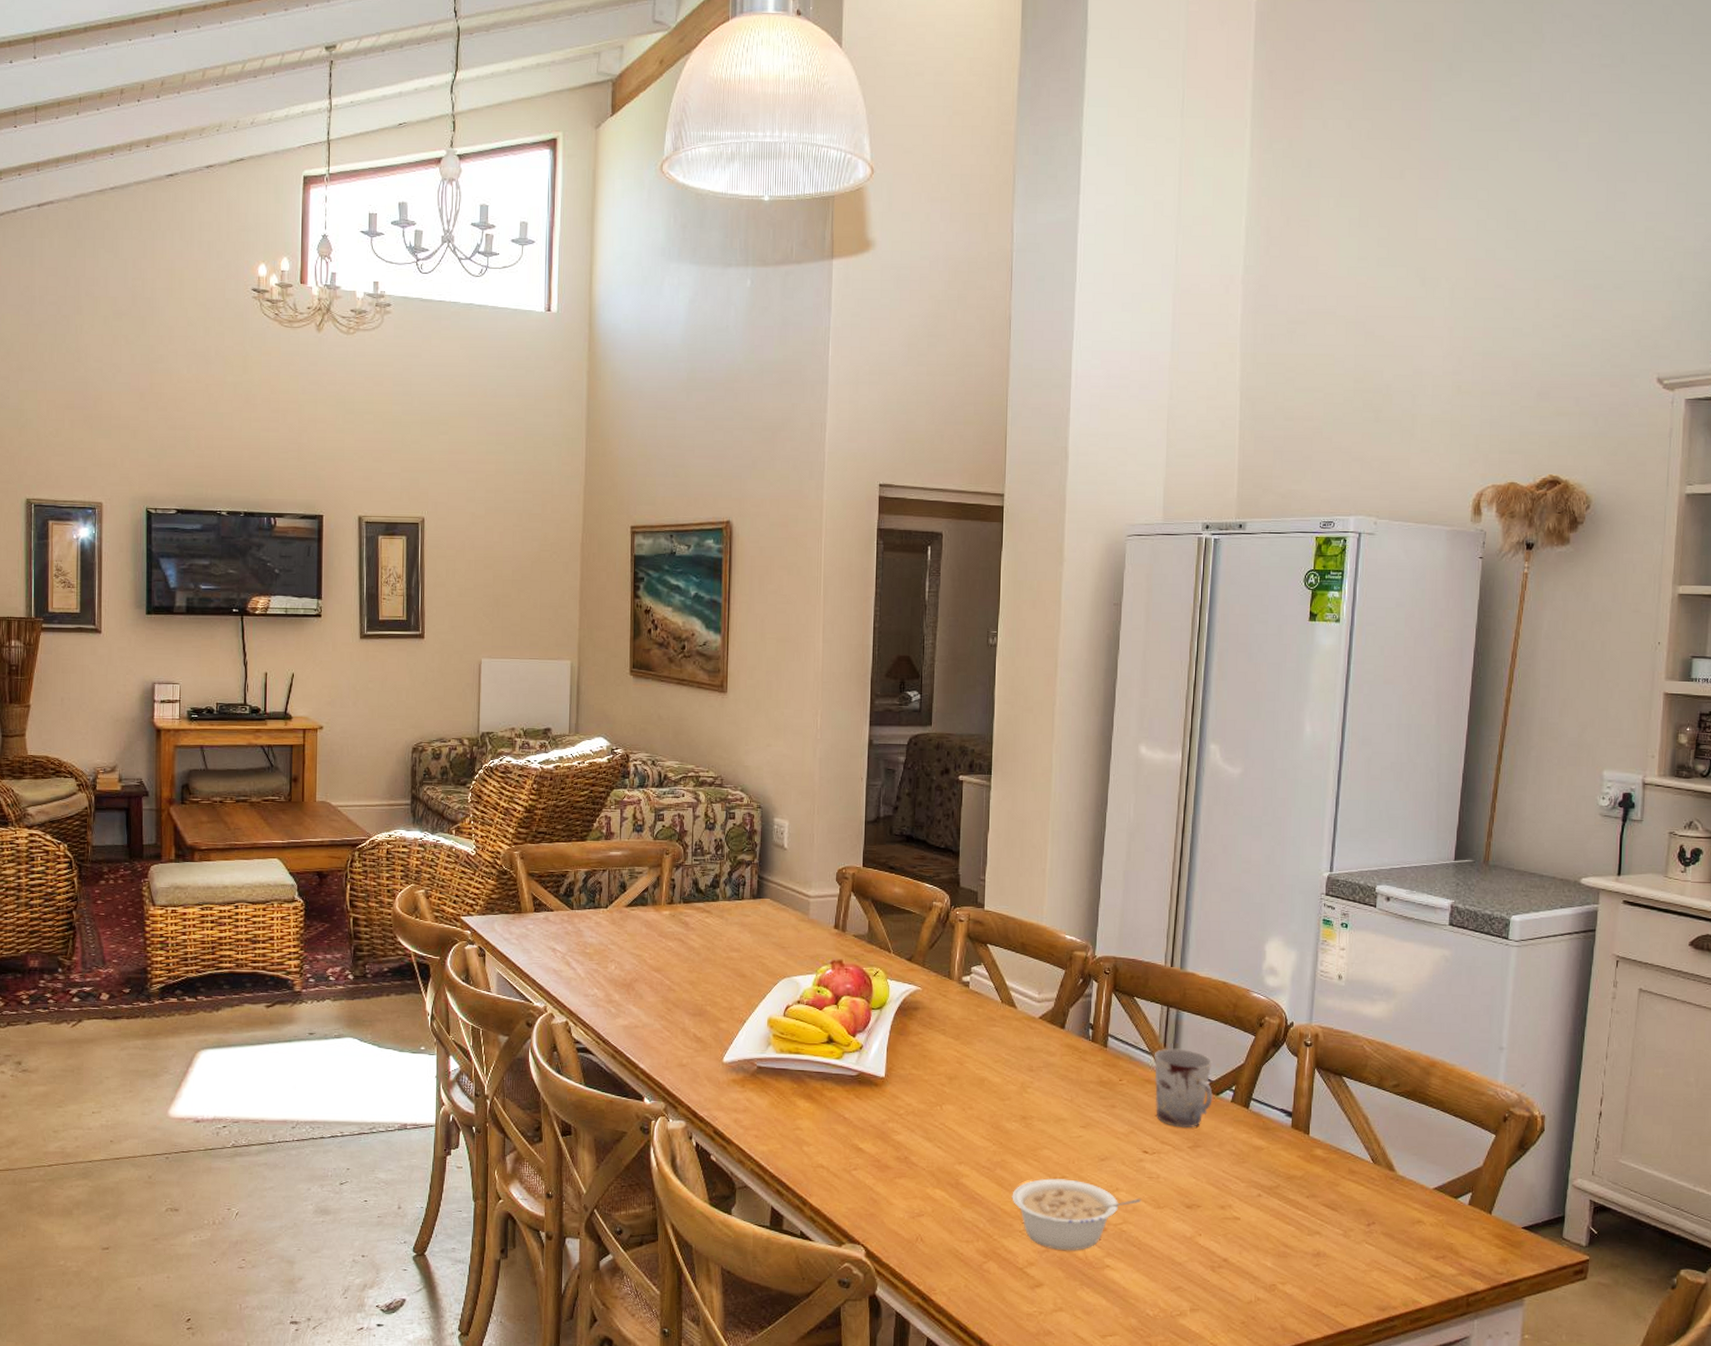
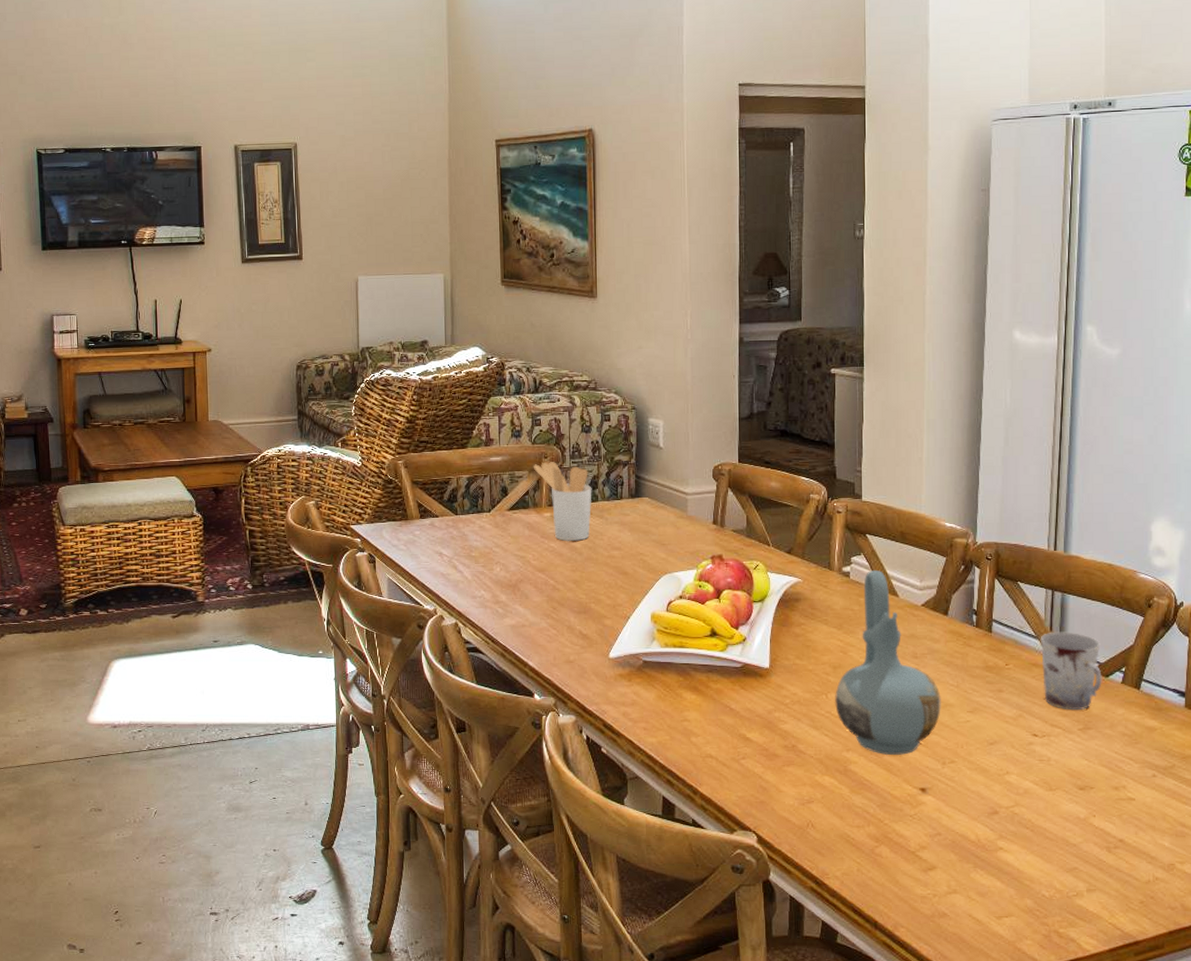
utensil holder: none [653,858,713,942] -> present [533,462,592,542]
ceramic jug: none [949,980,1055,1170] -> present [835,569,941,756]
legume: present [1012,1178,1141,1251] -> none [901,763,1032,834]

